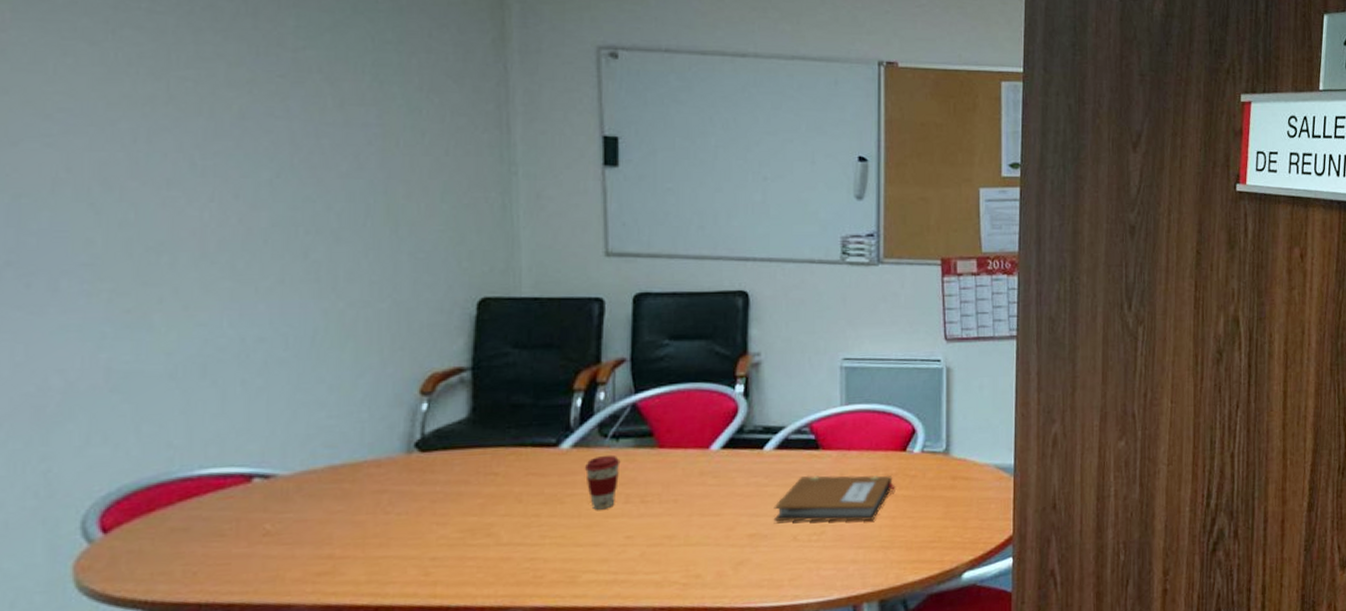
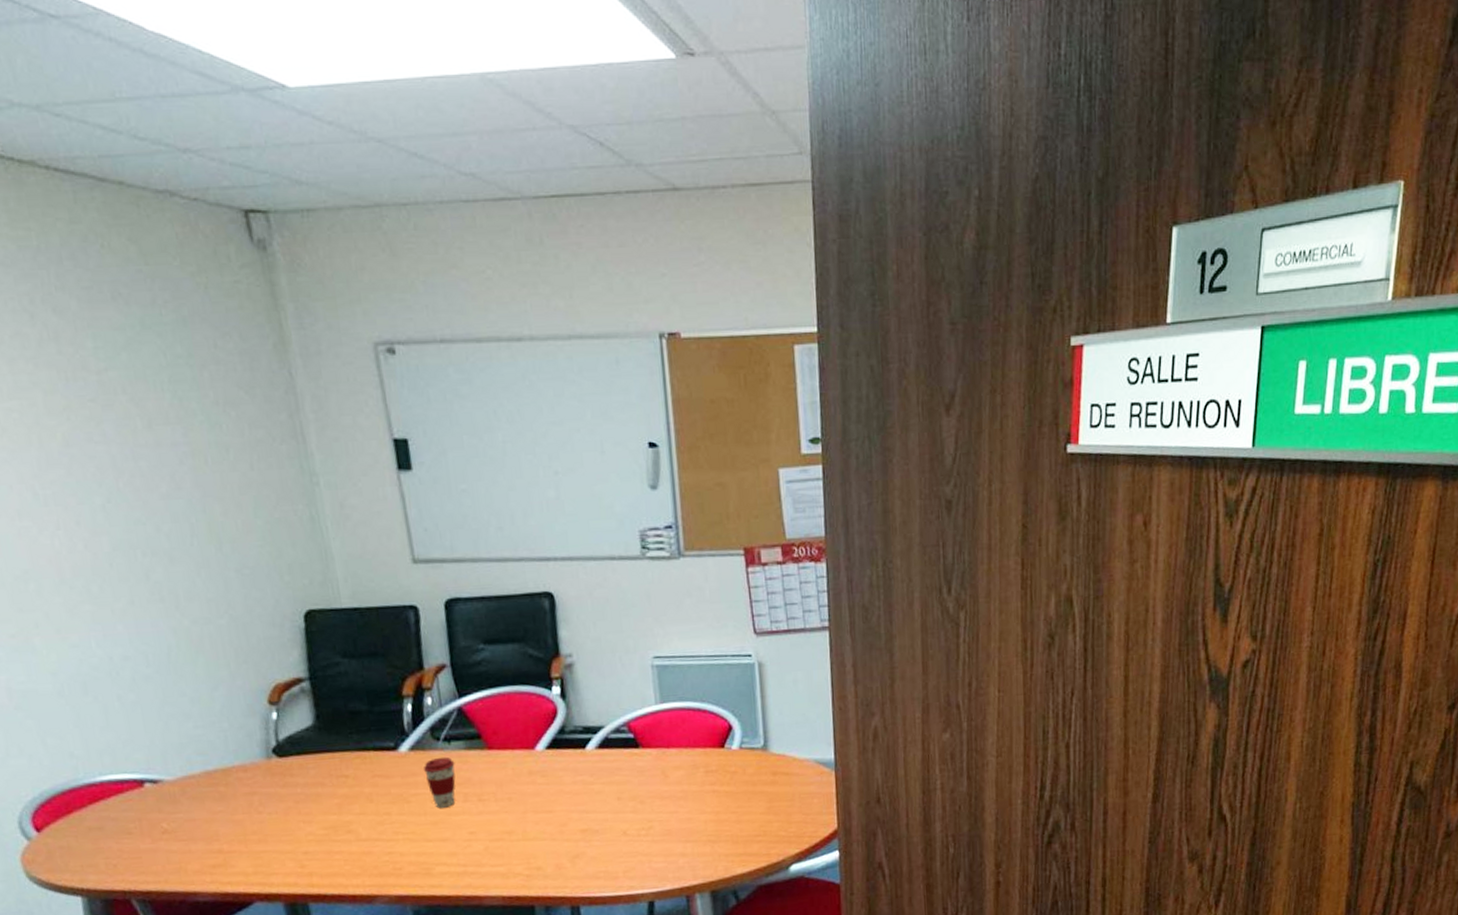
notebook: present [773,475,895,523] -> none [601,771,717,818]

